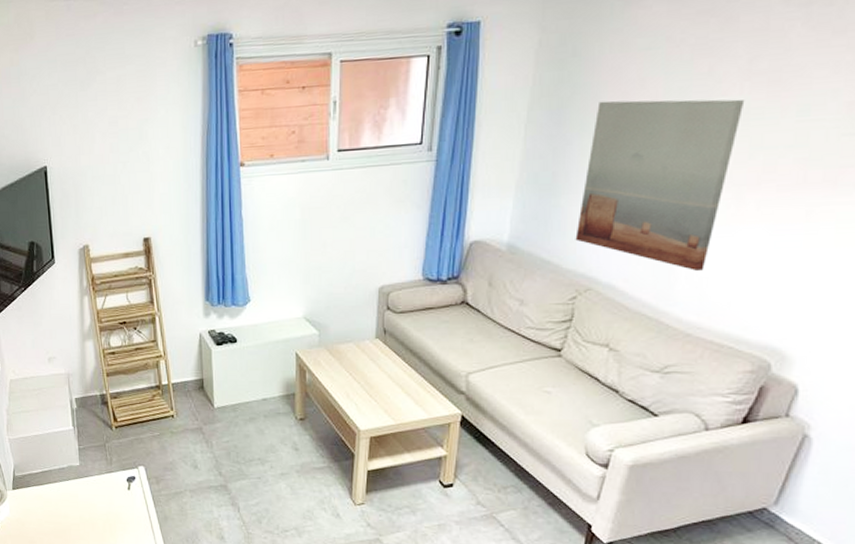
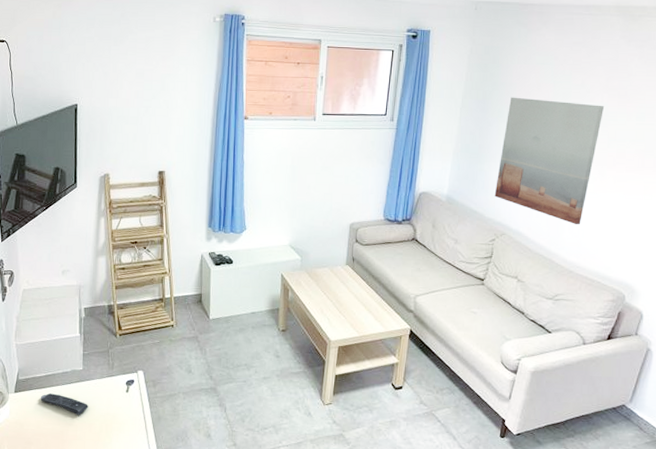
remote control: none [38,490,89,515] -> present [40,393,88,416]

